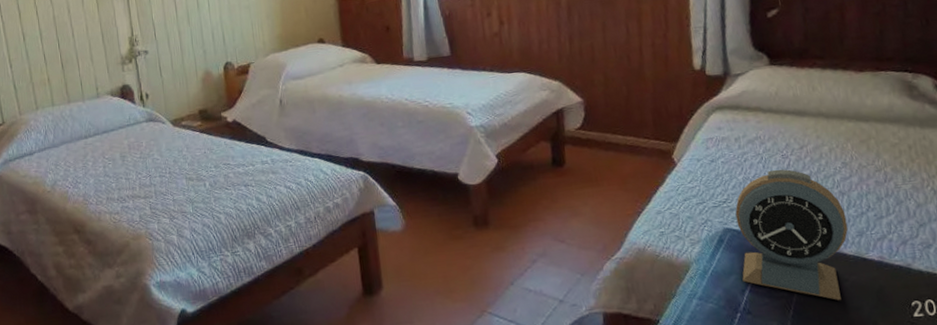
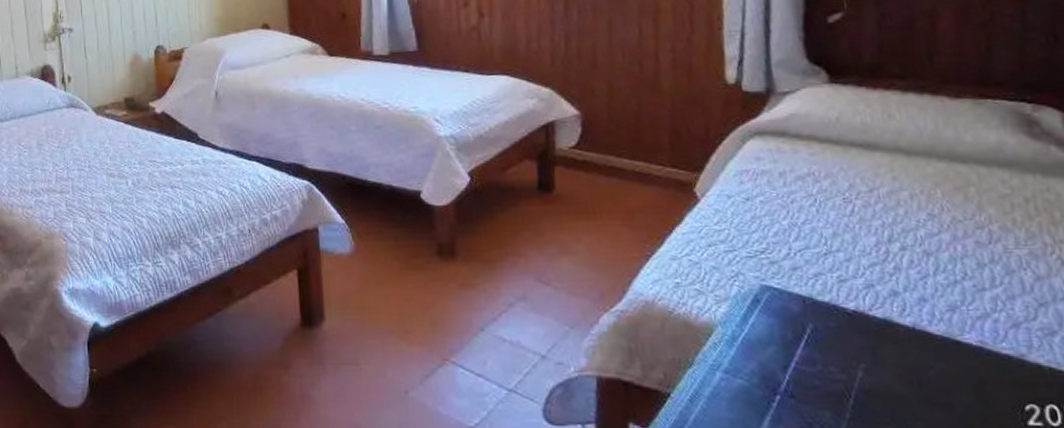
alarm clock: present [735,169,849,300] -> none [777,216,935,392]

